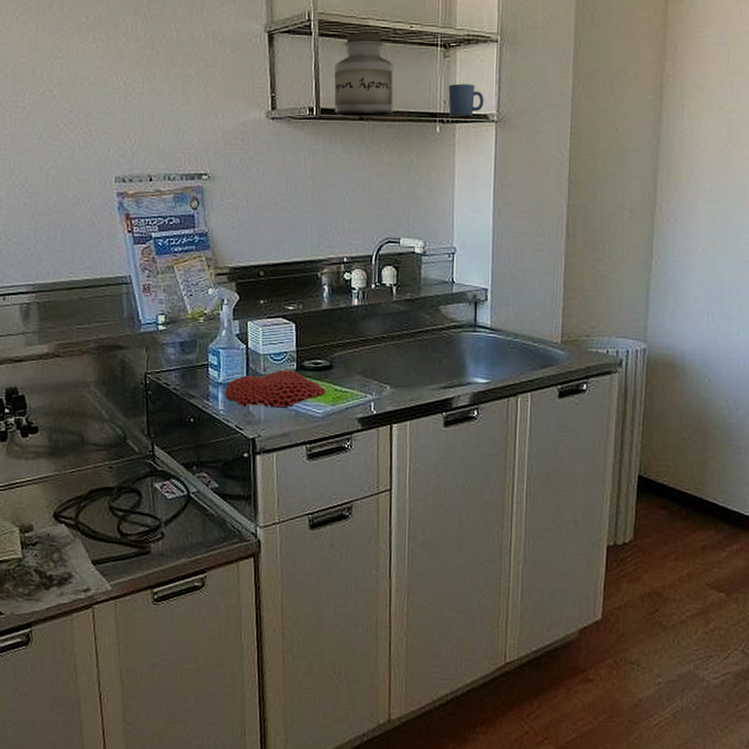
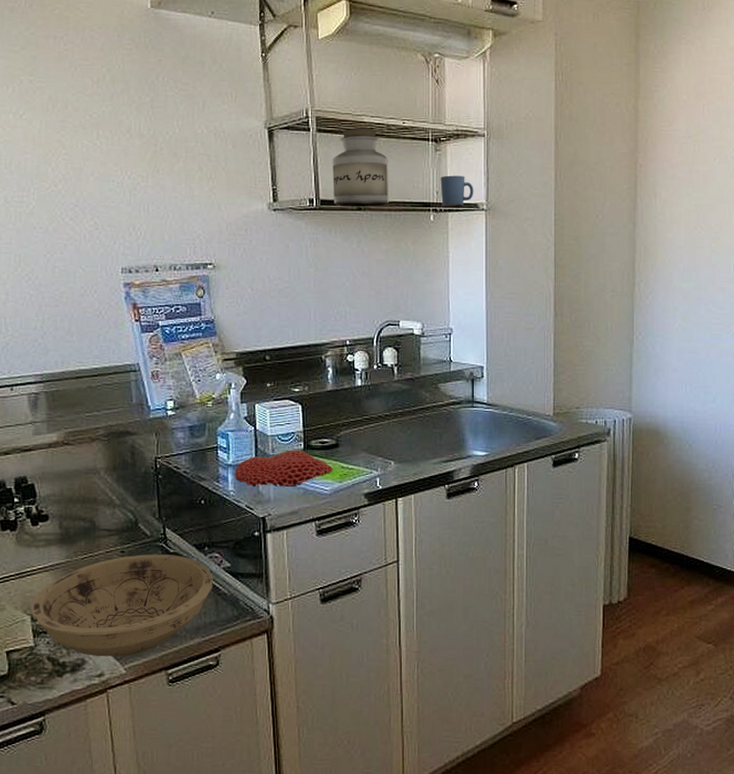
bowl: none [20,470,201,573] -> present [31,554,213,657]

